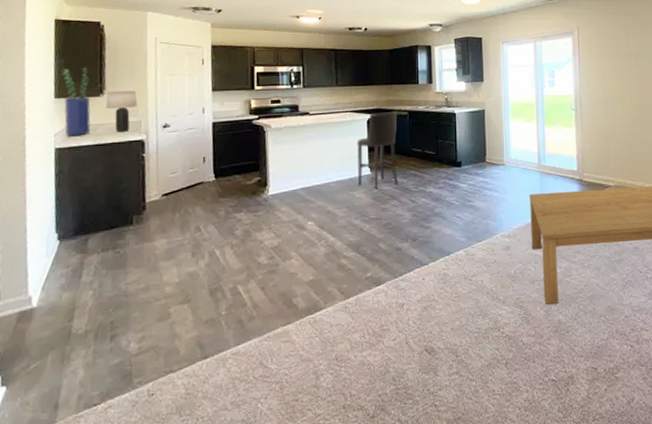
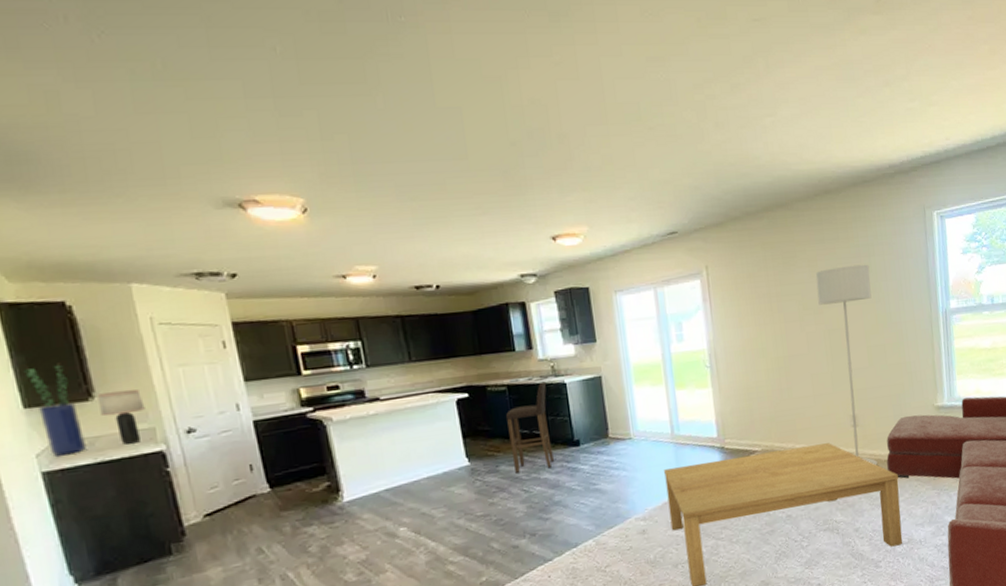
bar stool: present [357,112,398,189] -> none [446,387,505,482]
bar stool: none [404,110,440,185] -> present [505,381,555,473]

